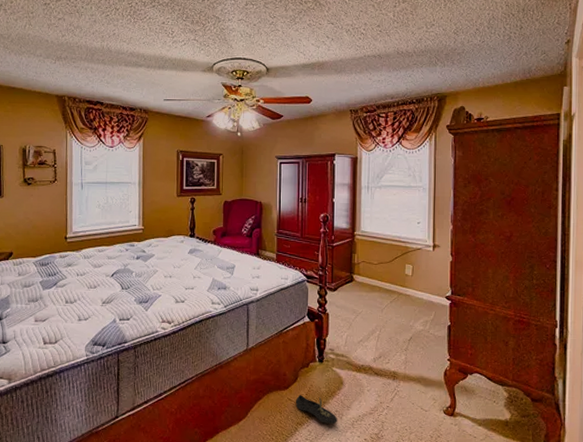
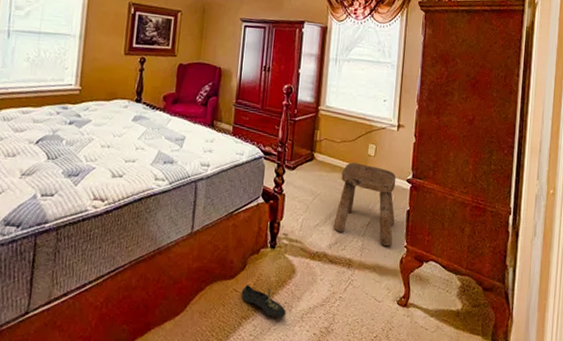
stool: none [376,282,437,360] -> present [333,163,396,247]

